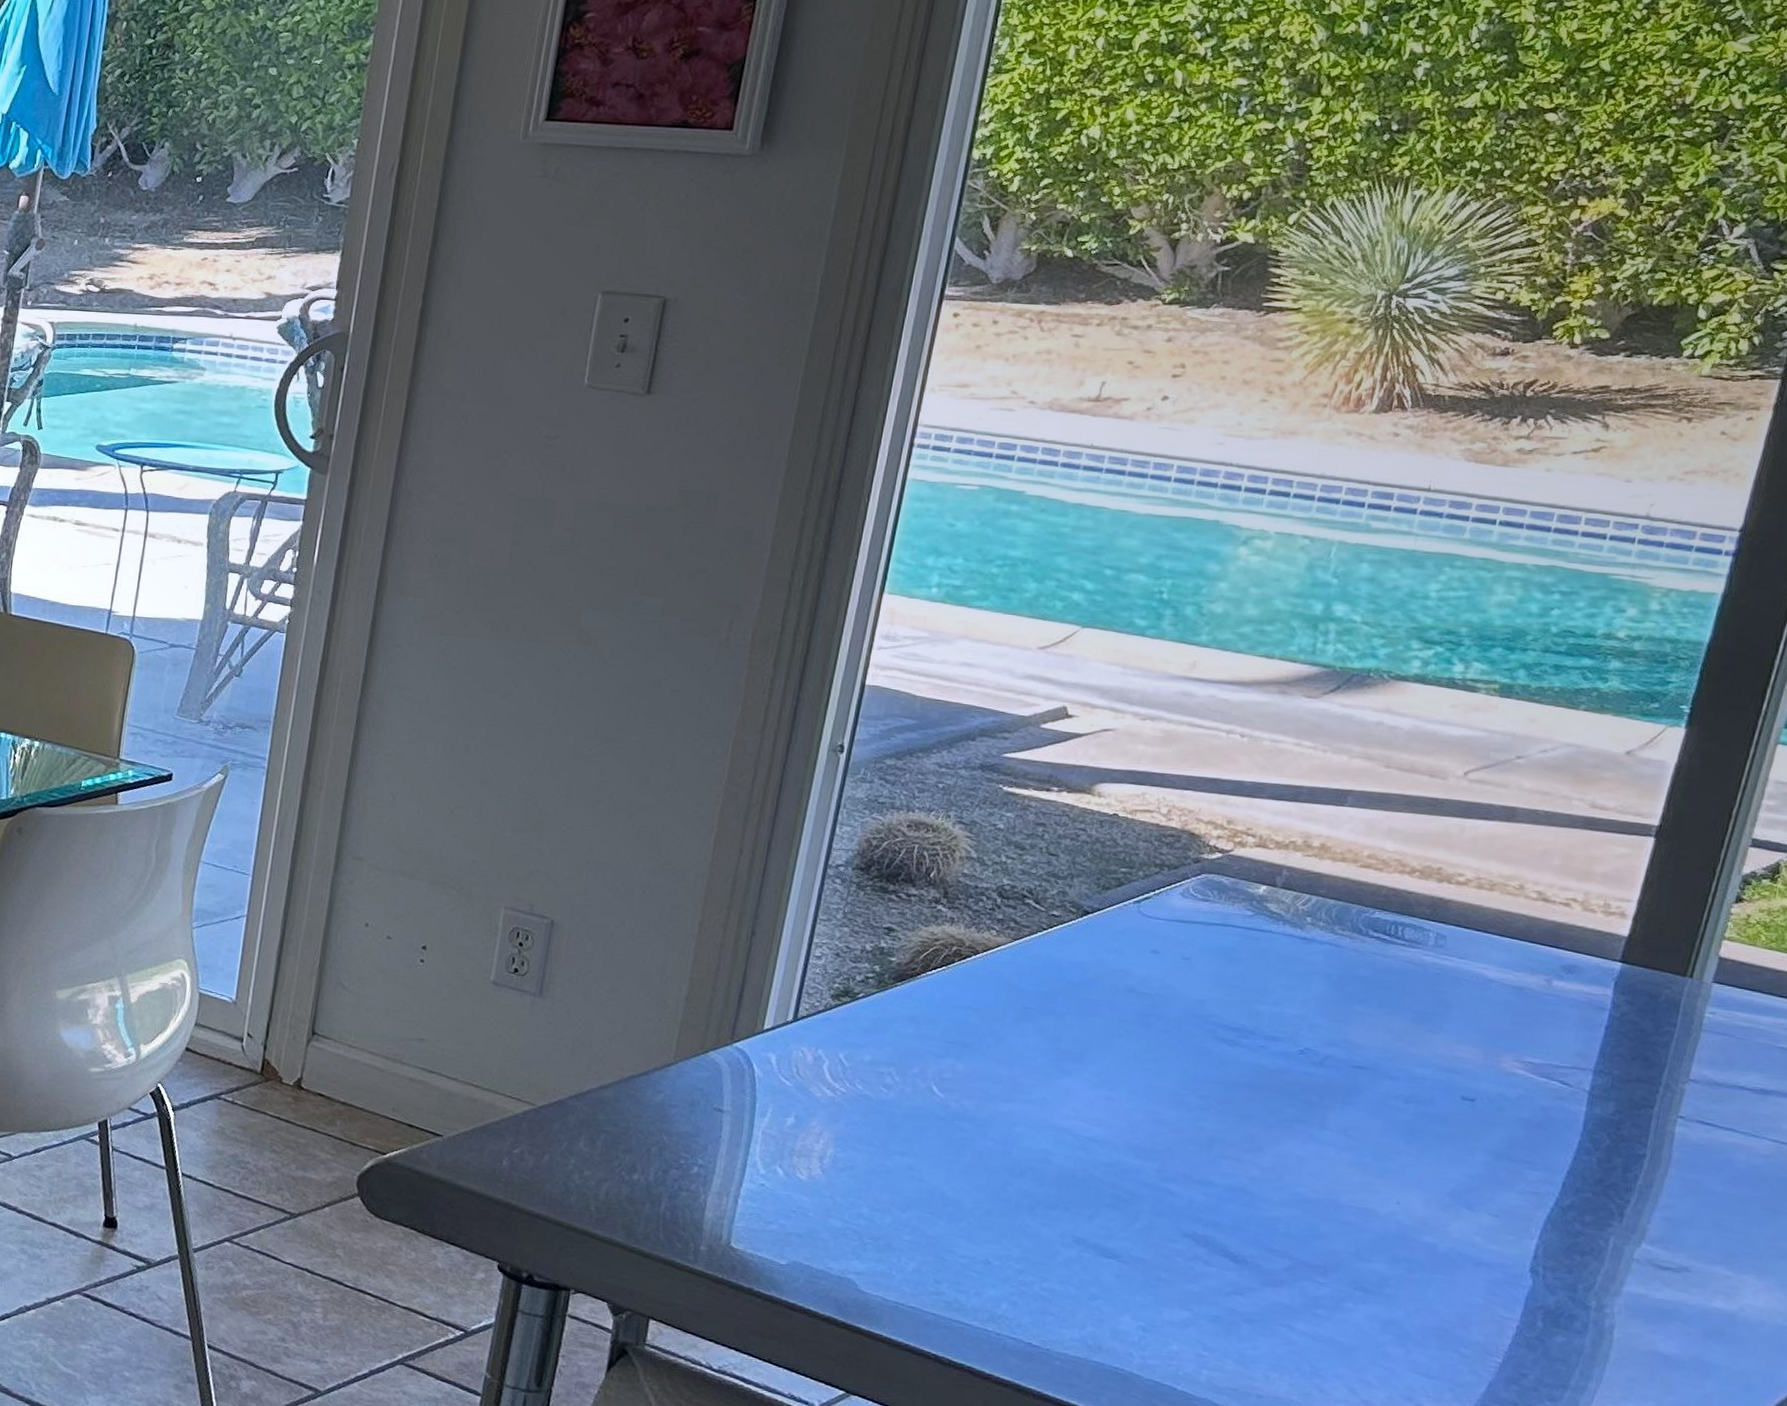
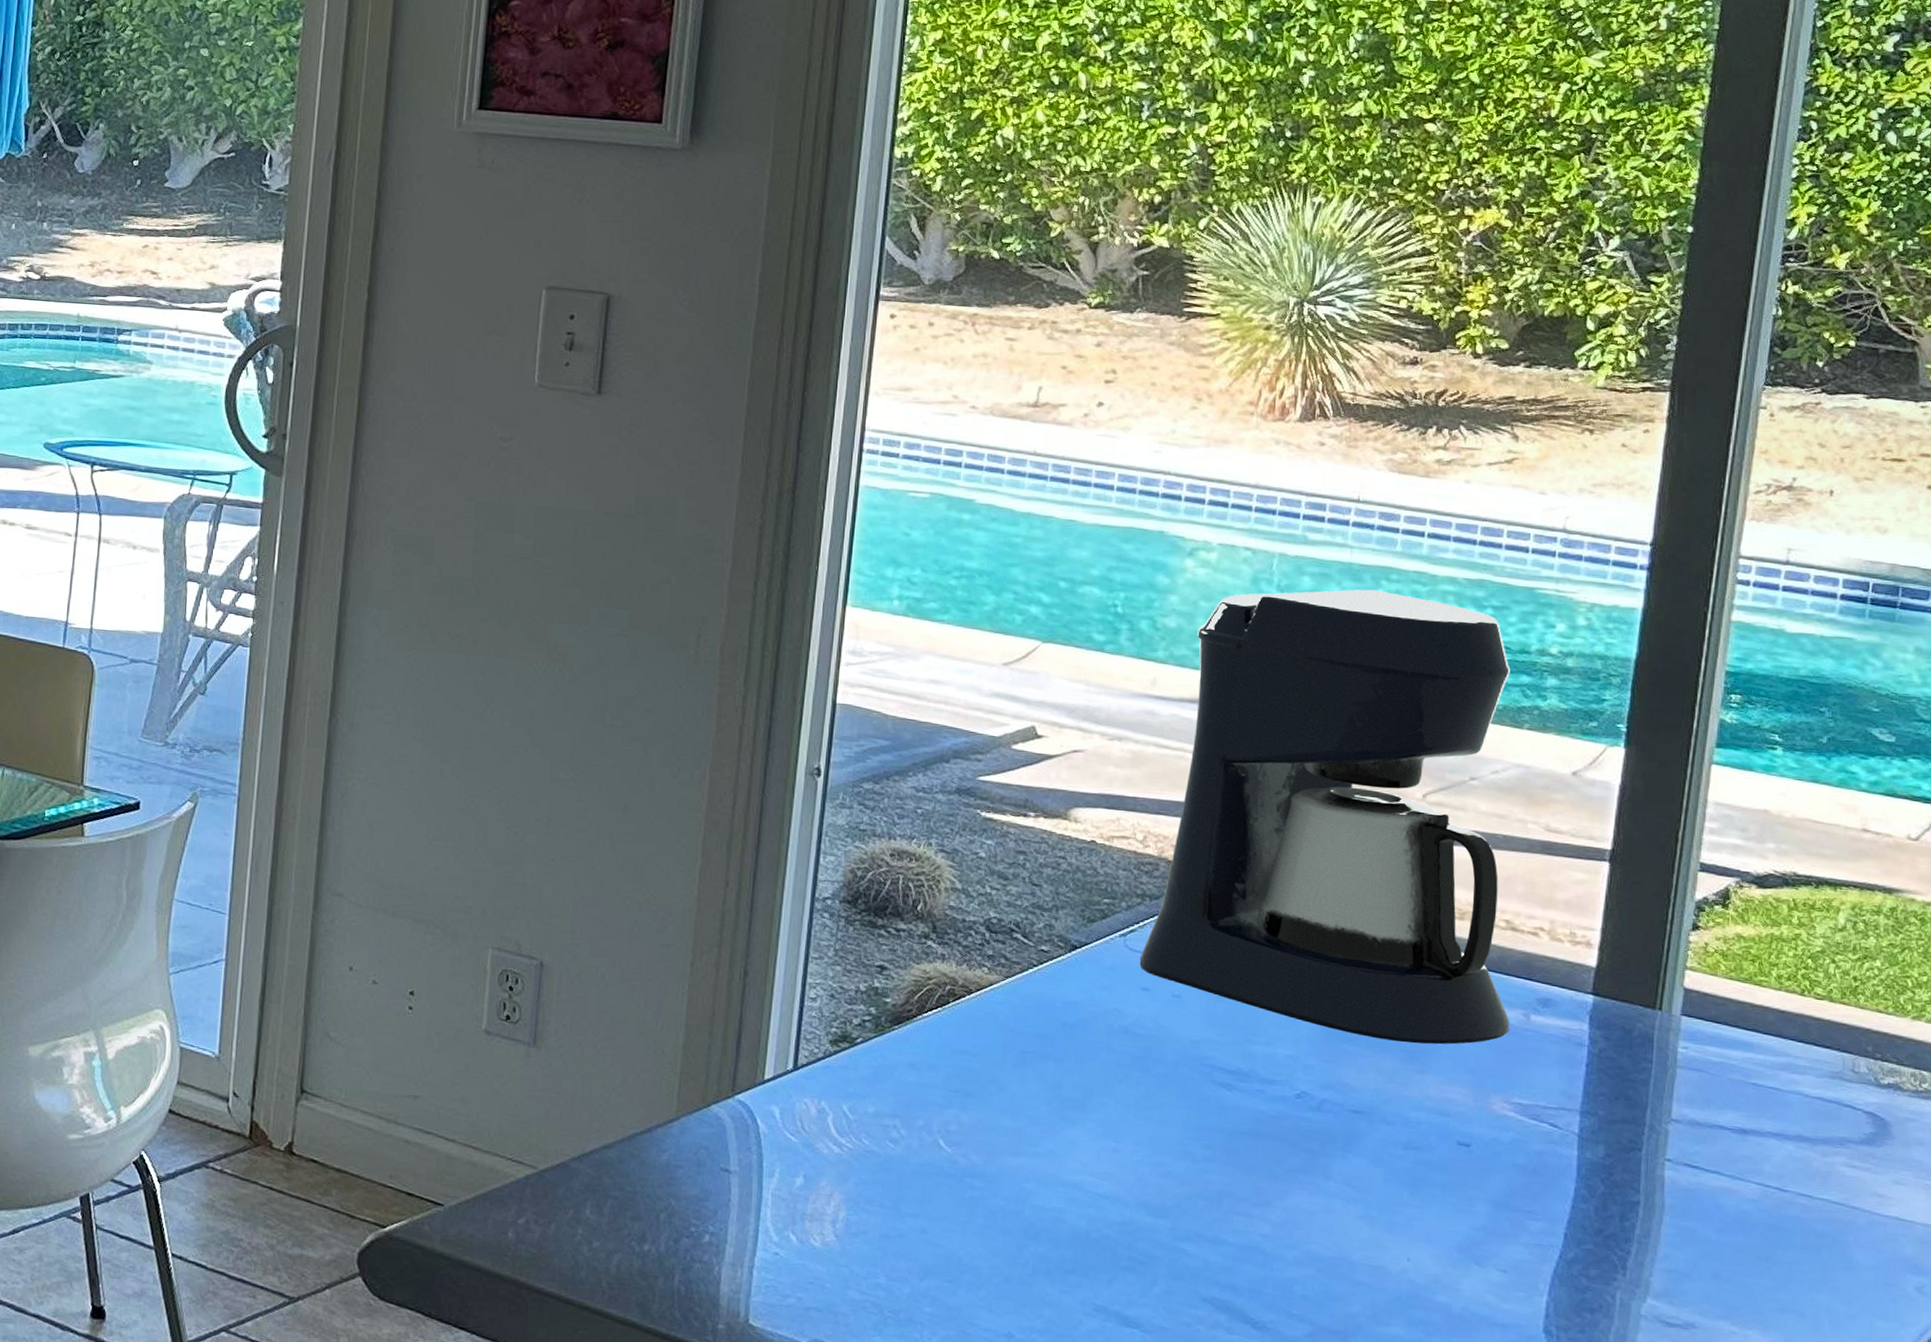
coffee maker: none [1151,575,1573,1007] -> present [1139,589,1511,1045]

